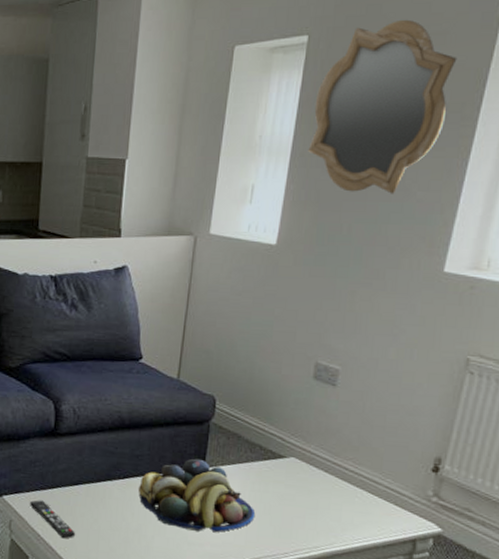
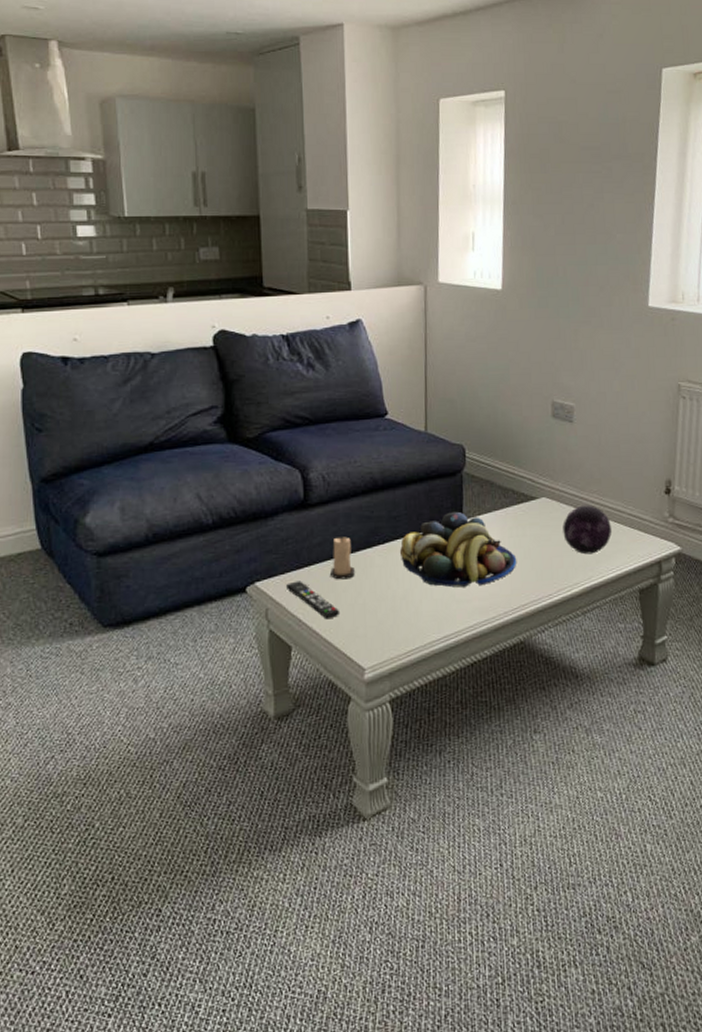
candle: none [71,465,94,506] -> present [330,535,355,580]
mirror: present [308,19,458,194] -> none [519,78,632,237]
decorative orb: none [308,470,365,521] -> present [562,505,612,555]

